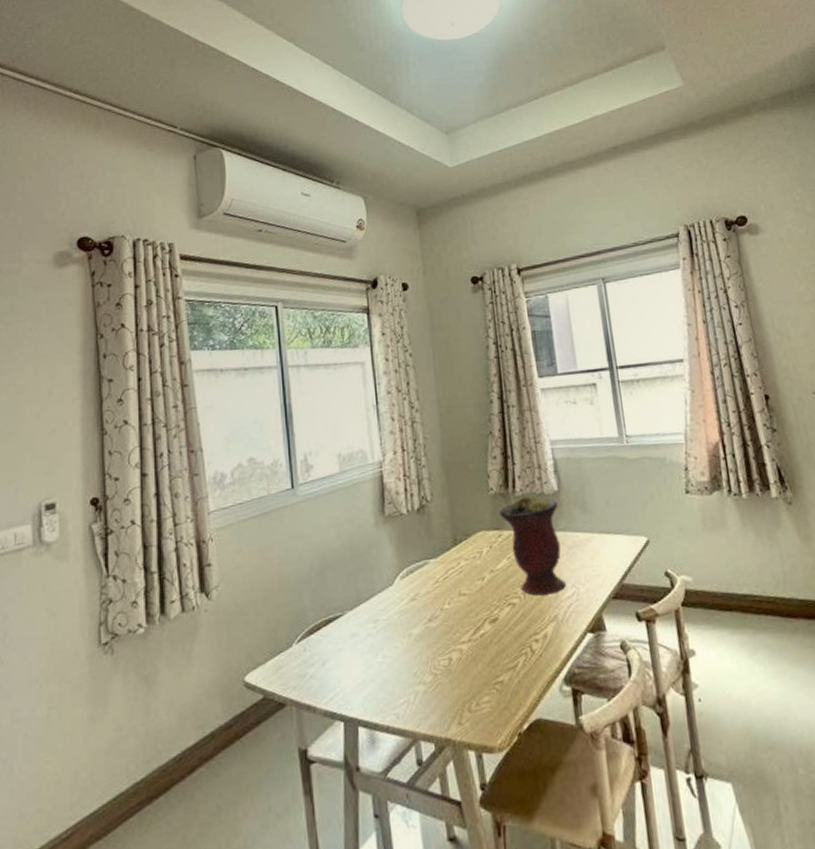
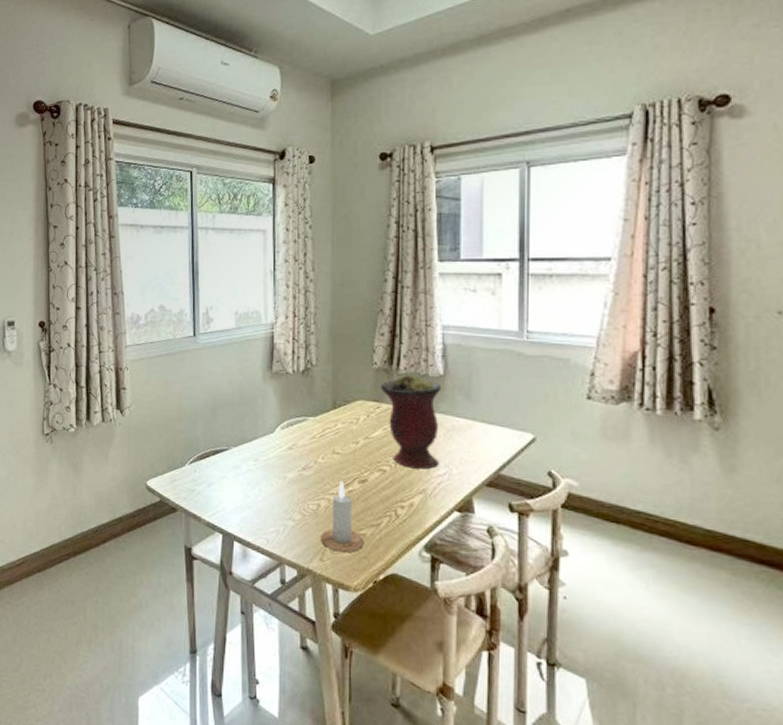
candle: none [455,624,504,709] -> present [320,480,365,553]

